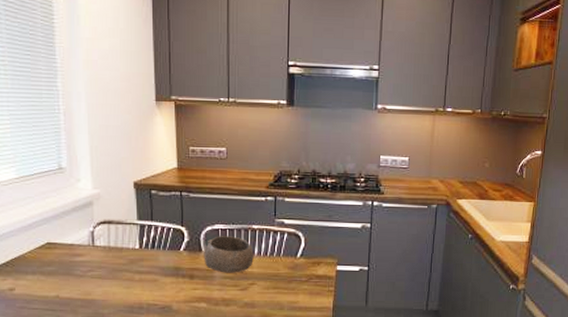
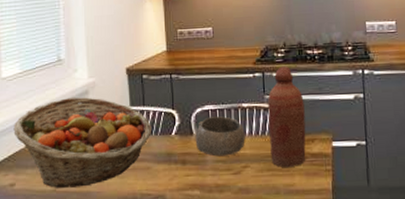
fruit basket: none [11,208,159,295] -> present [13,97,152,188]
bottle: none [277,192,314,286] -> present [267,66,306,167]

